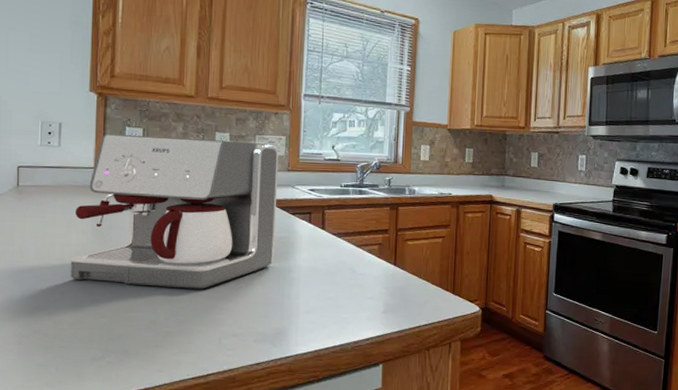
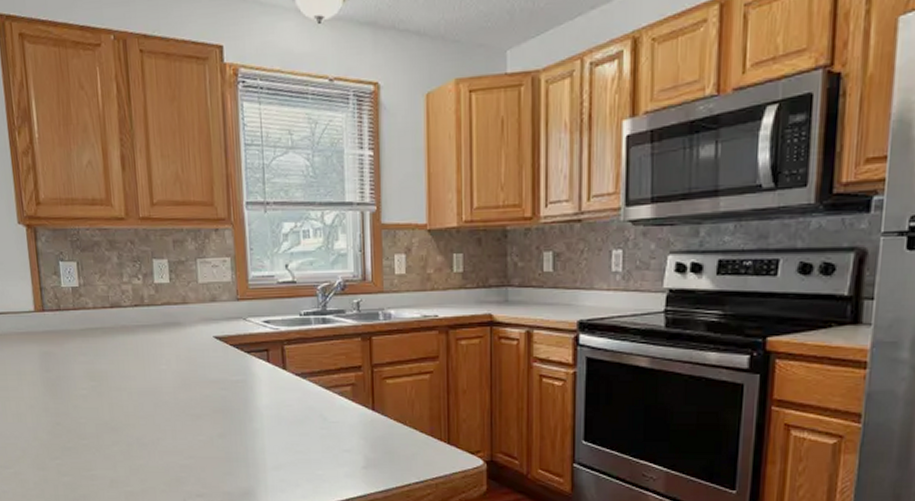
coffee maker: present [70,133,279,289] -> none [23,267,232,444]

